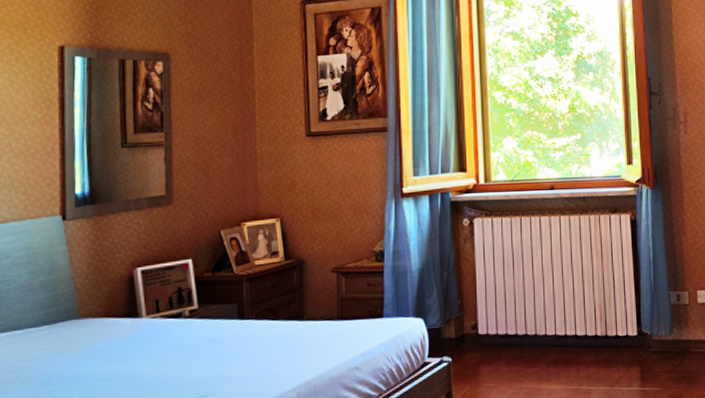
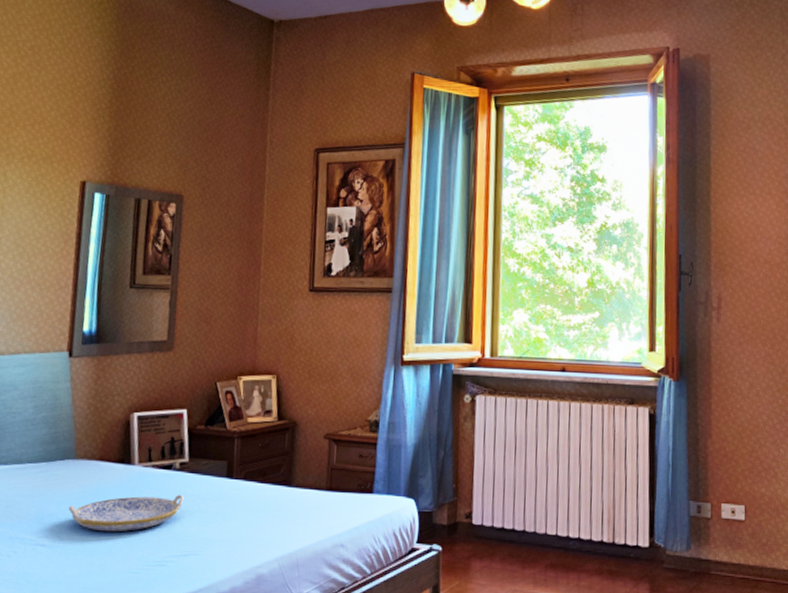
serving tray: none [76,340,196,385] -> present [69,494,184,532]

